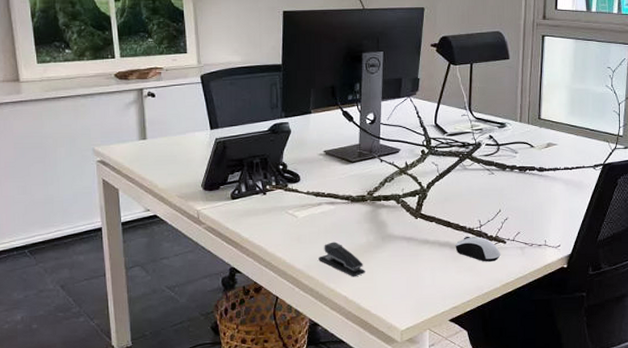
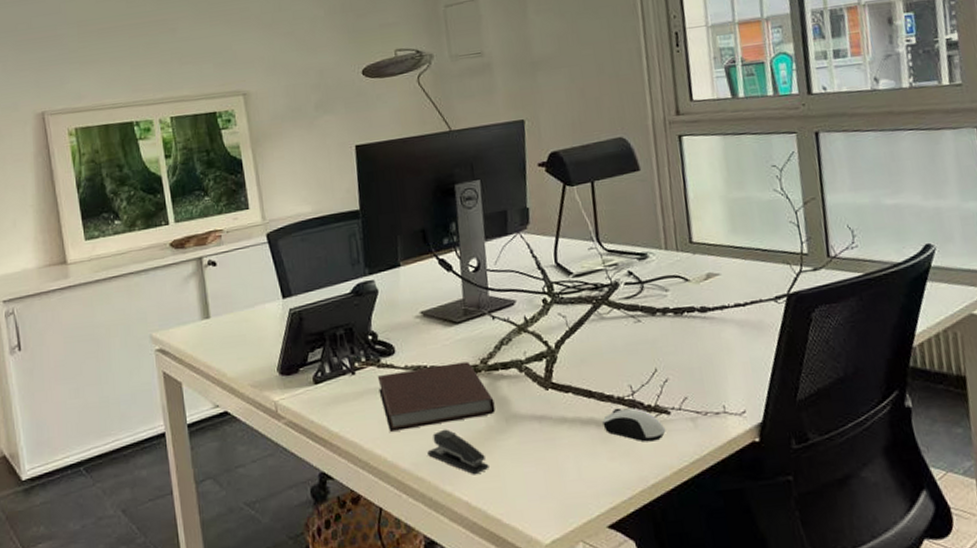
notebook: none [284,192,375,240] -> present [377,361,495,432]

